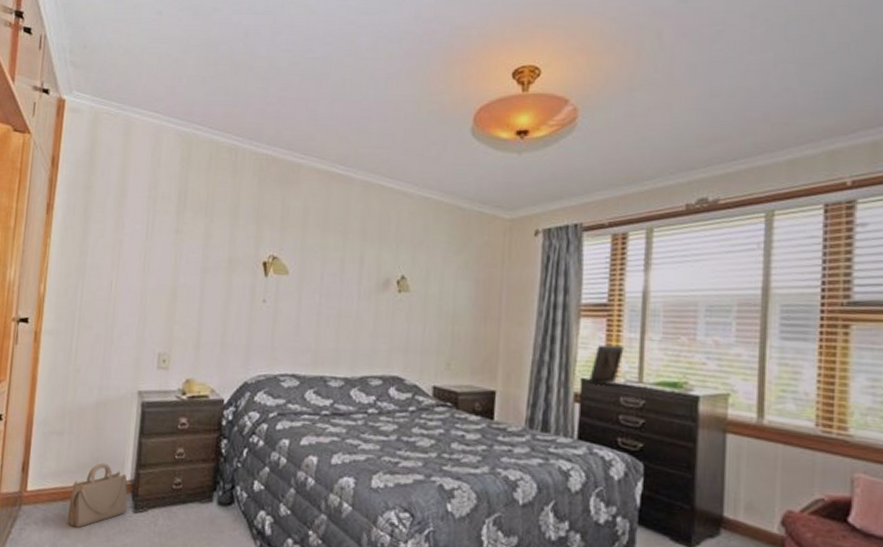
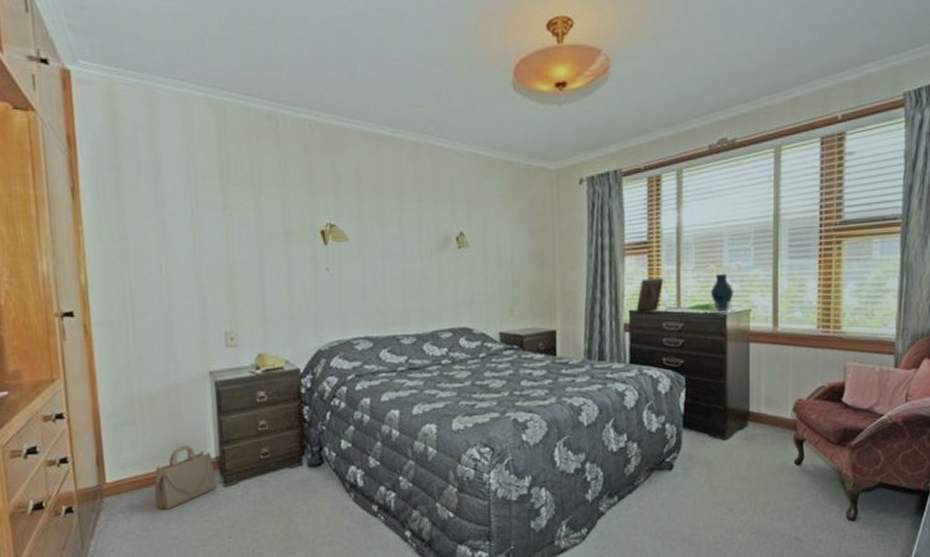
vase: none [680,348,710,394] -> present [710,273,734,312]

